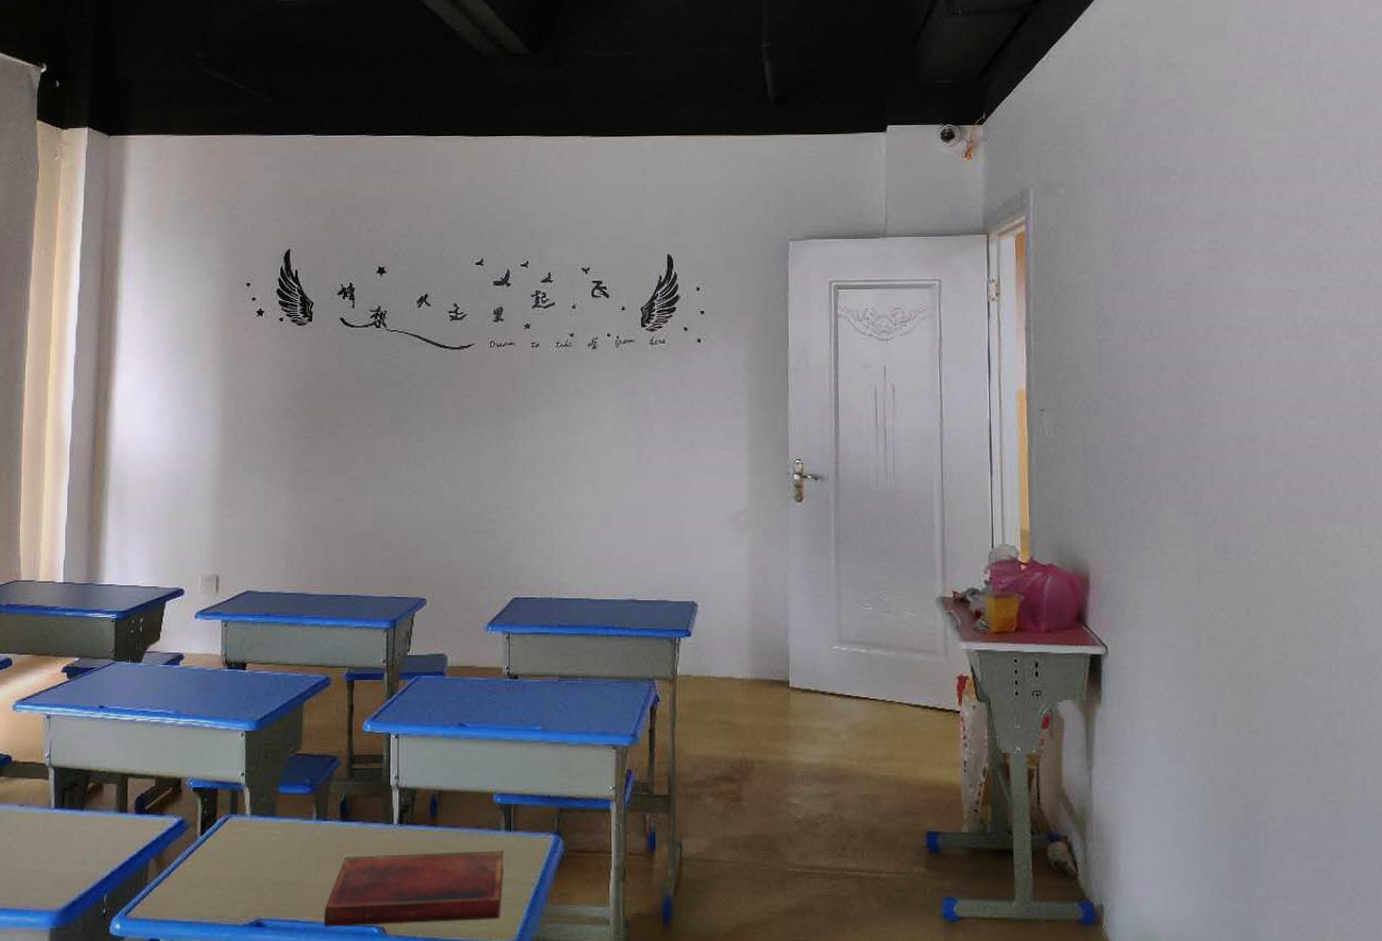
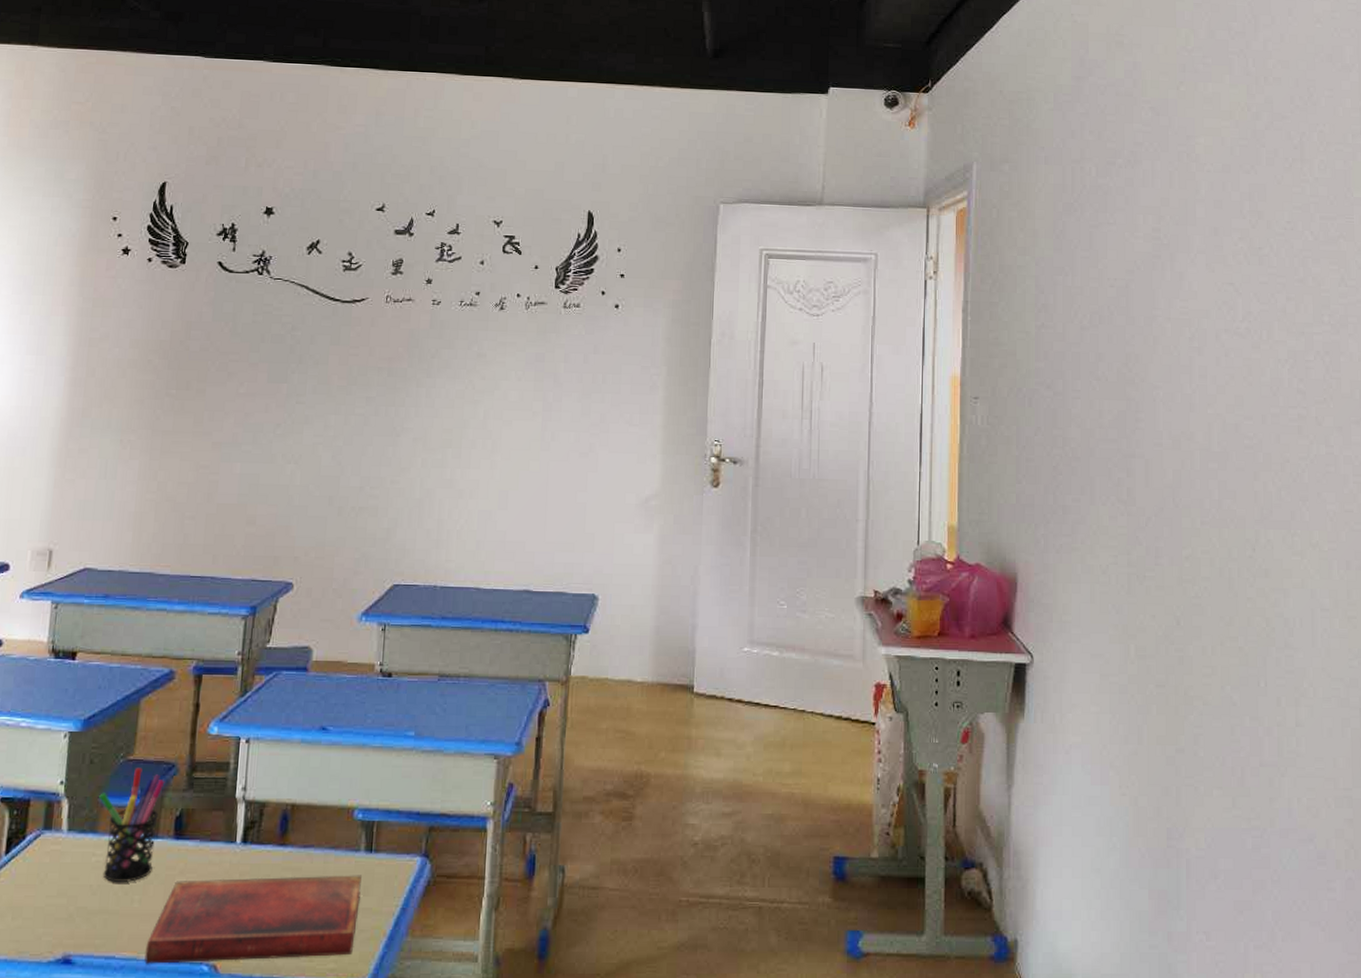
pen holder: none [275,760,329,858] -> present [99,767,165,882]

